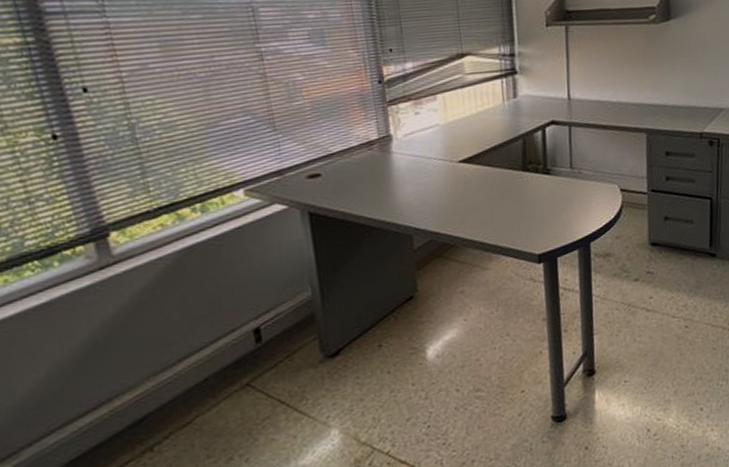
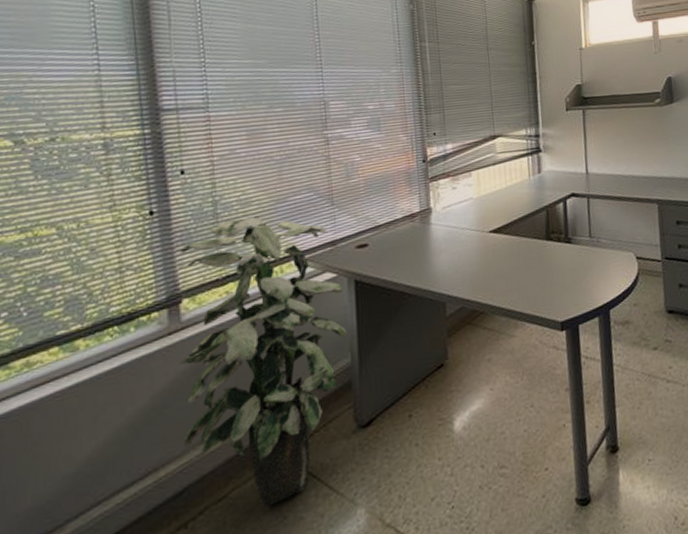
indoor plant: none [97,142,305,431] -> present [180,216,347,507]

